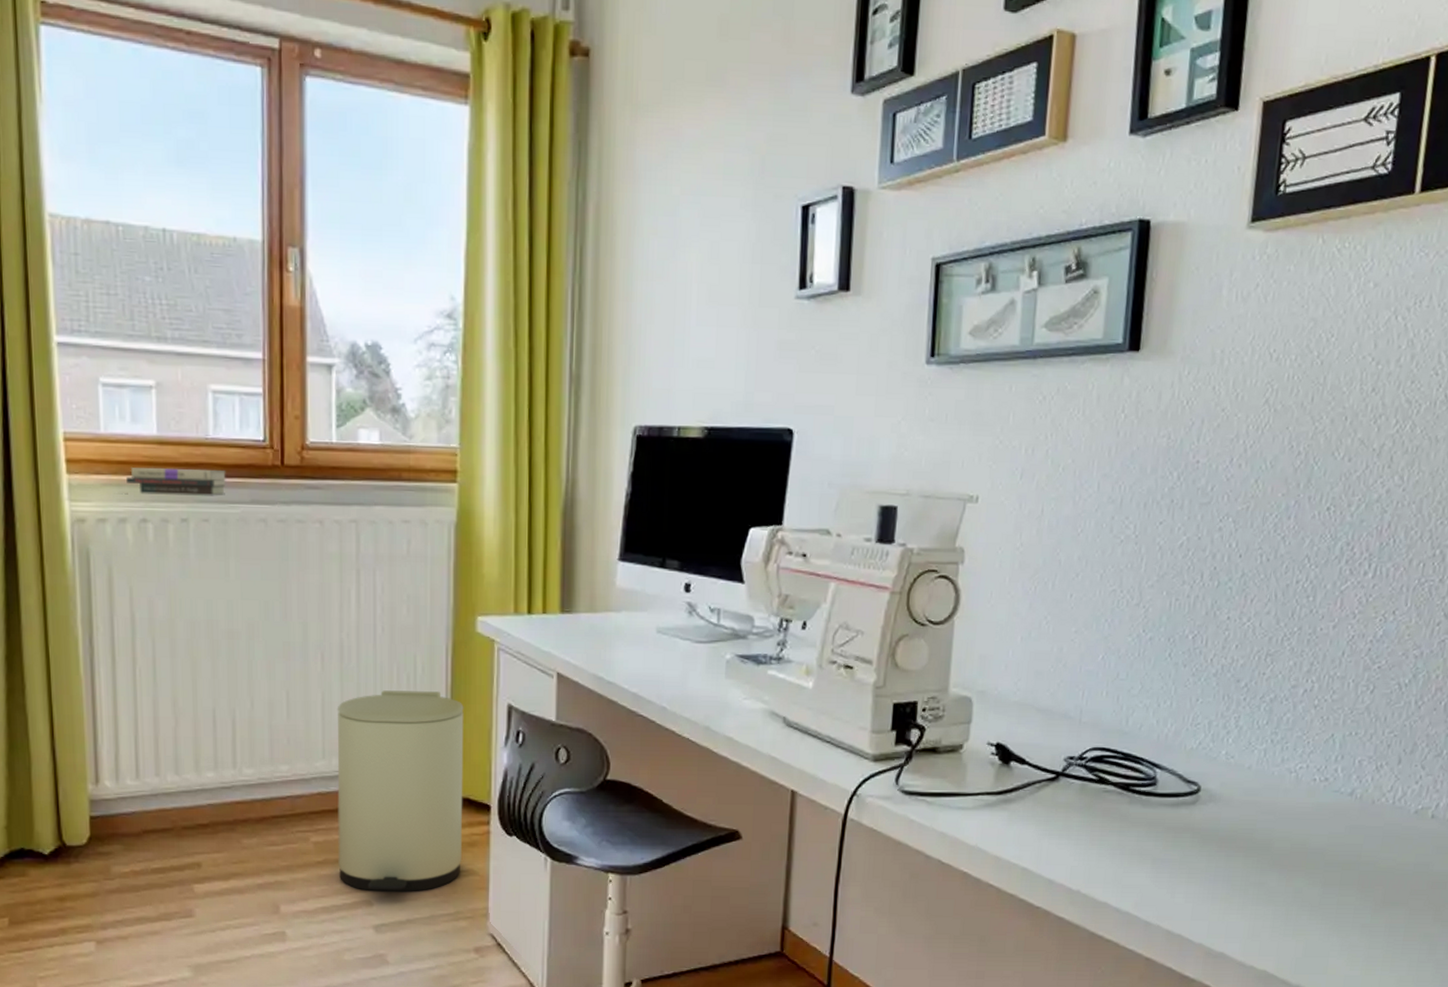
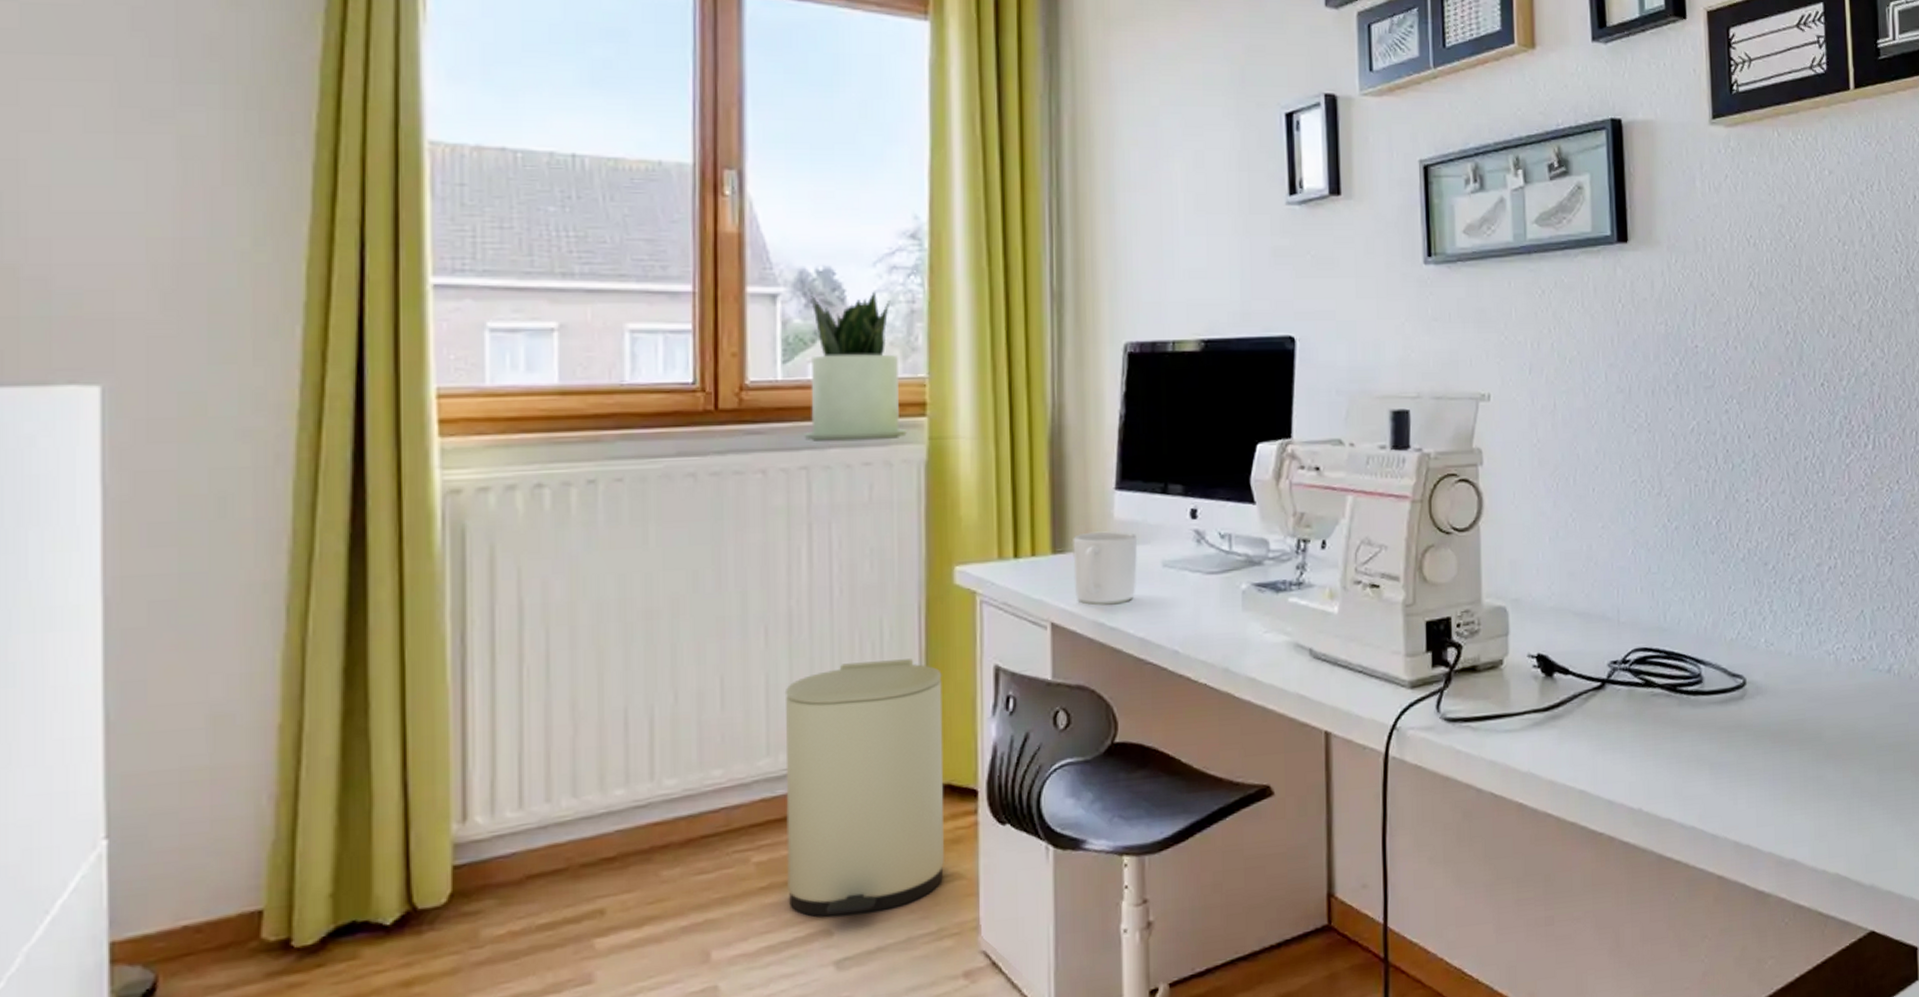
books: present [126,468,226,496] -> none [517,420,646,454]
planter: none [352,366,441,502] -> present [802,291,908,443]
mug: none [578,596,636,662] -> present [1071,531,1138,606]

